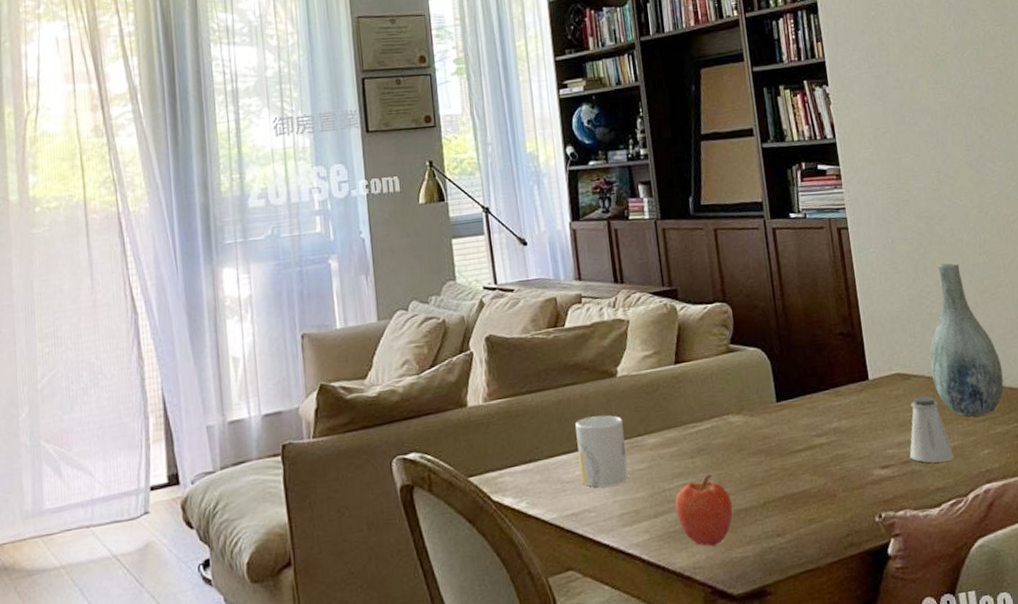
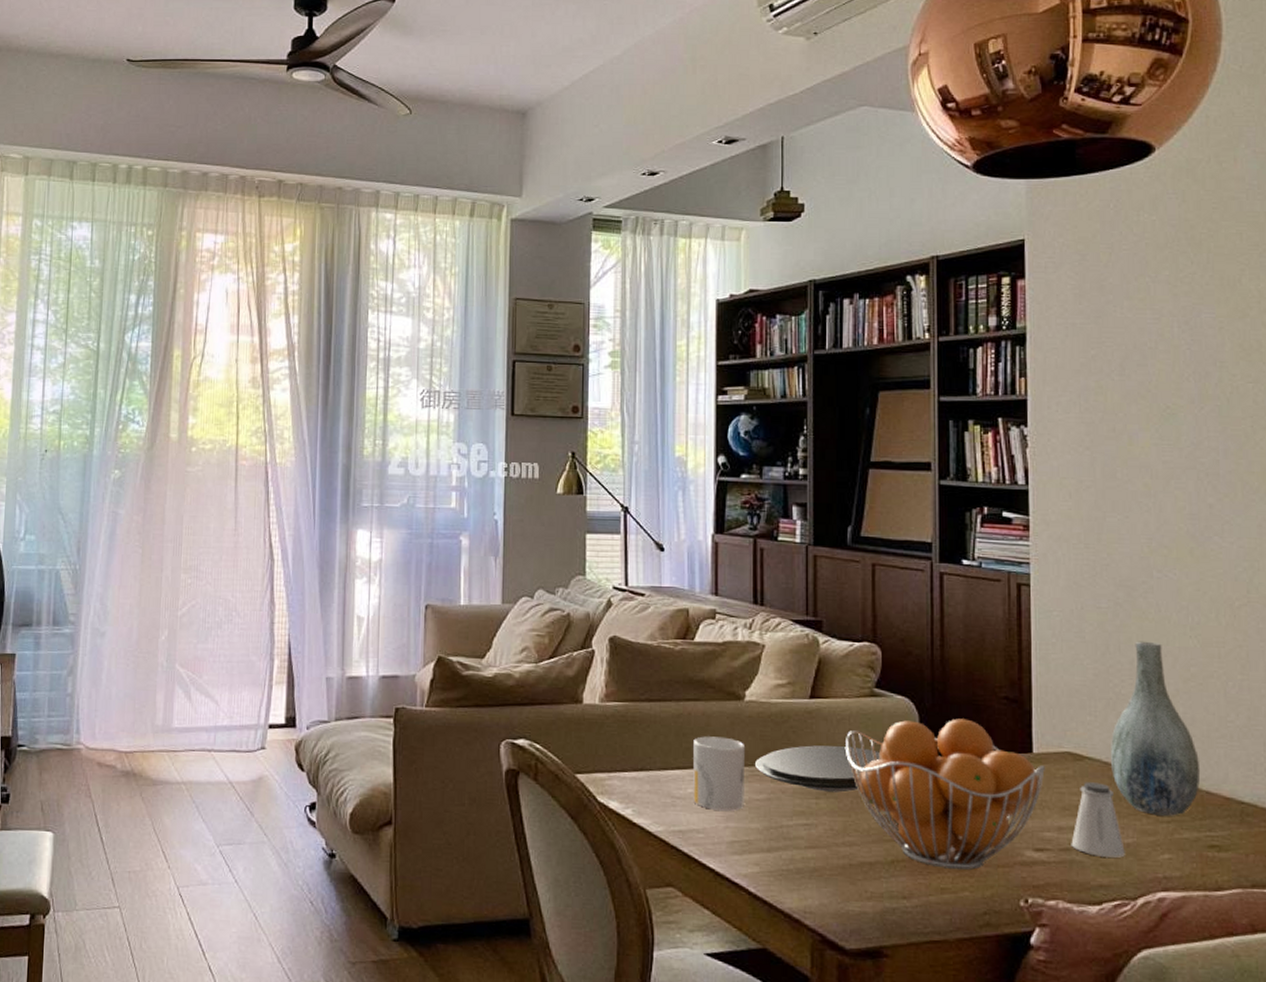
plate: none [633,402,743,451] -> present [754,745,881,793]
apple: present [675,474,733,547] -> none [792,819,855,895]
fruit basket: none [710,359,881,501] -> present [846,718,1045,870]

